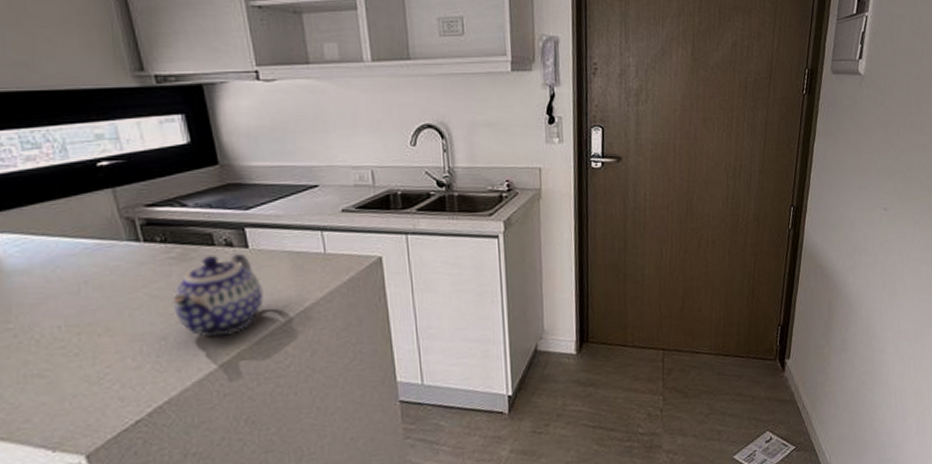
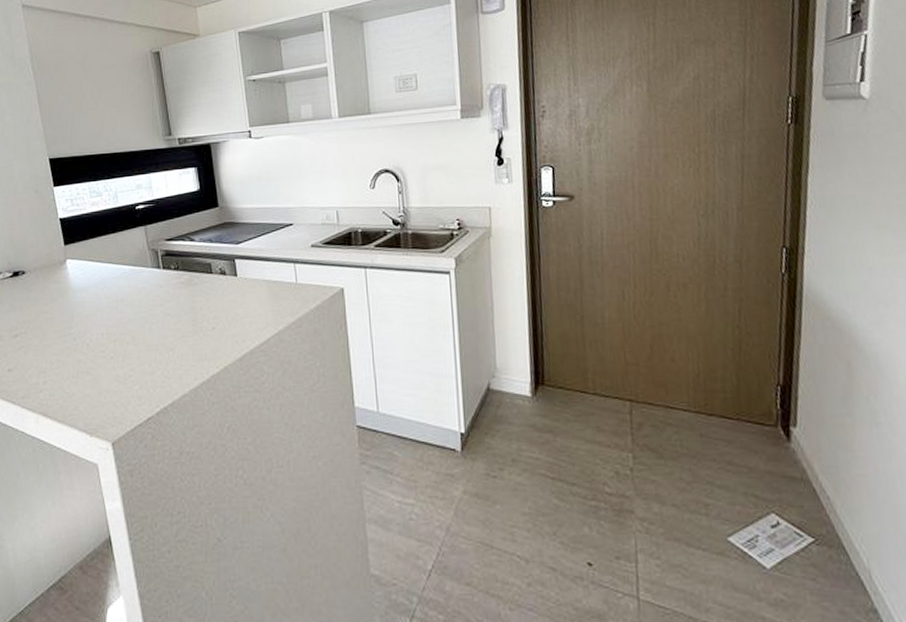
teapot: present [172,252,264,337] -> none [179,280,247,351]

